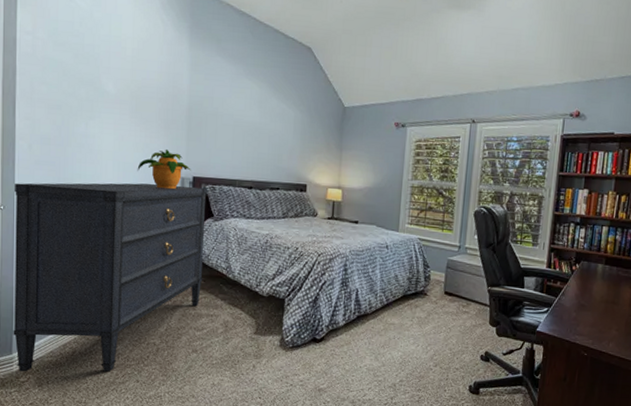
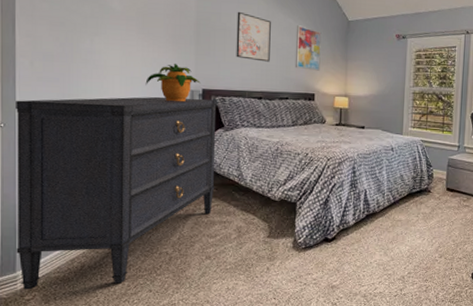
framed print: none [227,96,264,150] -> present [236,11,271,62]
wall art: none [287,111,316,160] -> present [294,25,322,71]

